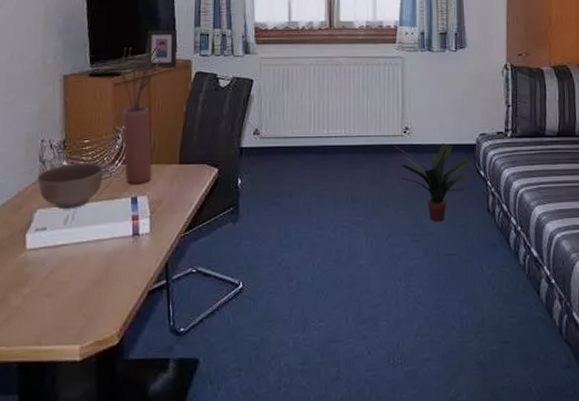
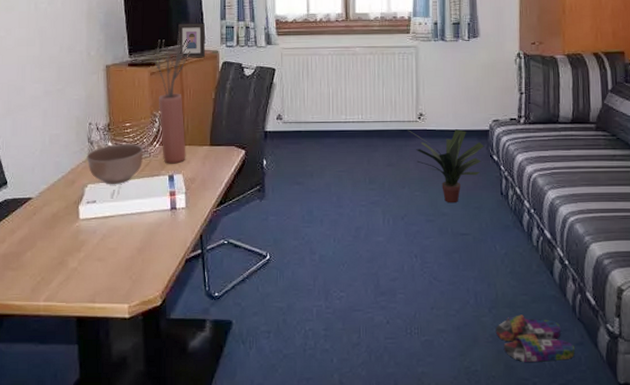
slippers: none [482,338,562,389] -> present [496,315,575,362]

